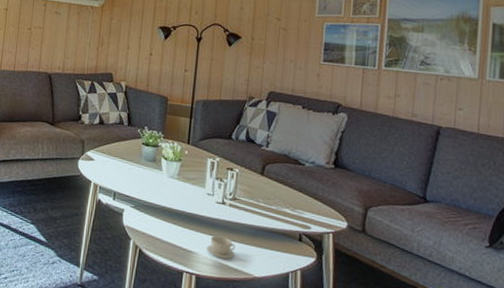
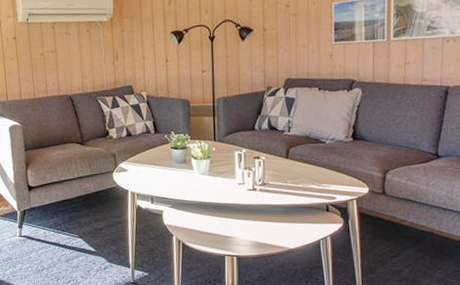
teacup: present [206,235,235,259] -> none [243,218,270,238]

